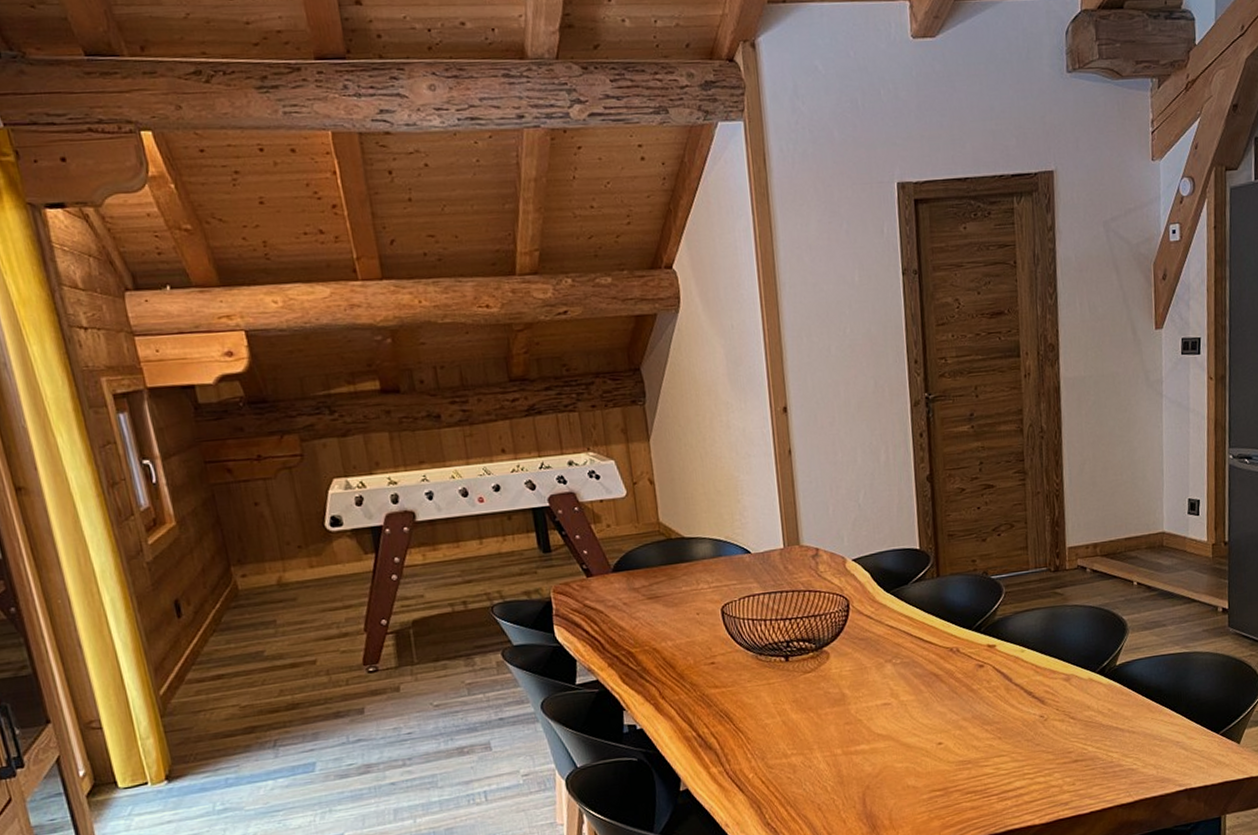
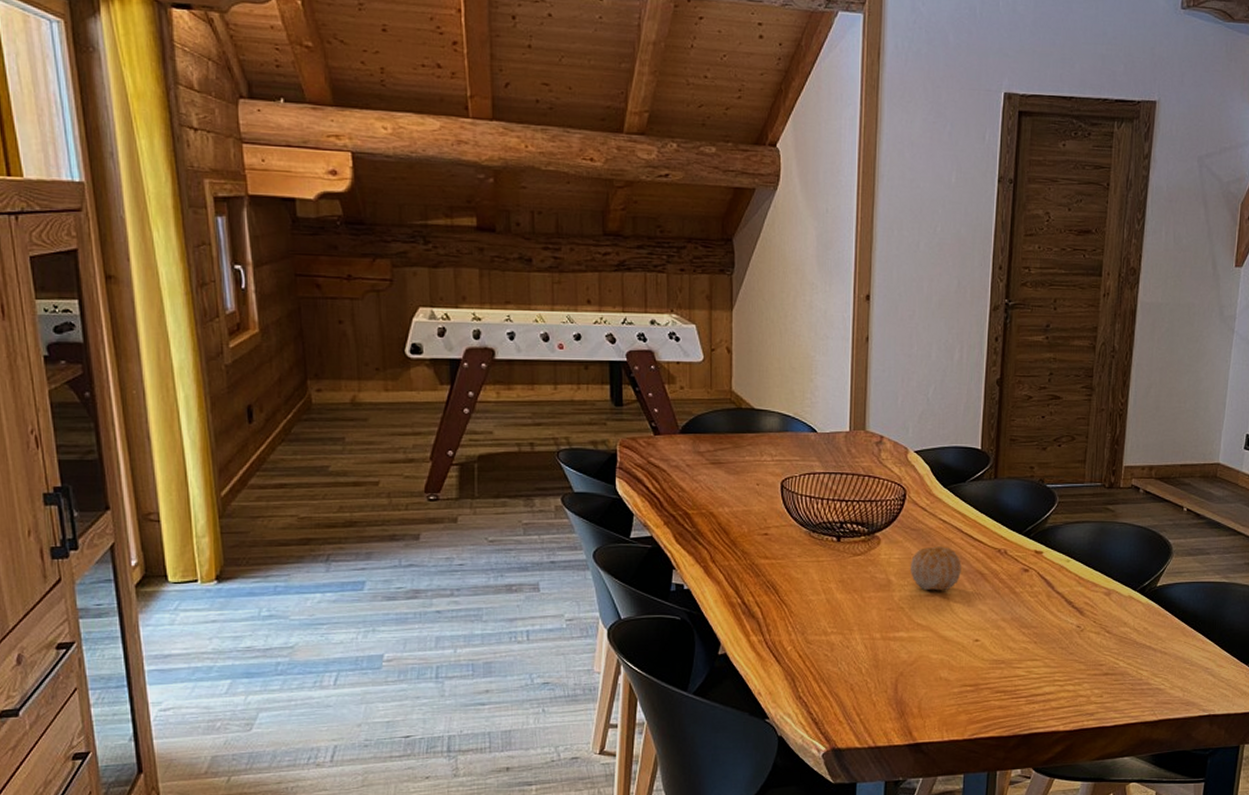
fruit: none [863,652,916,699] -> present [911,546,962,591]

